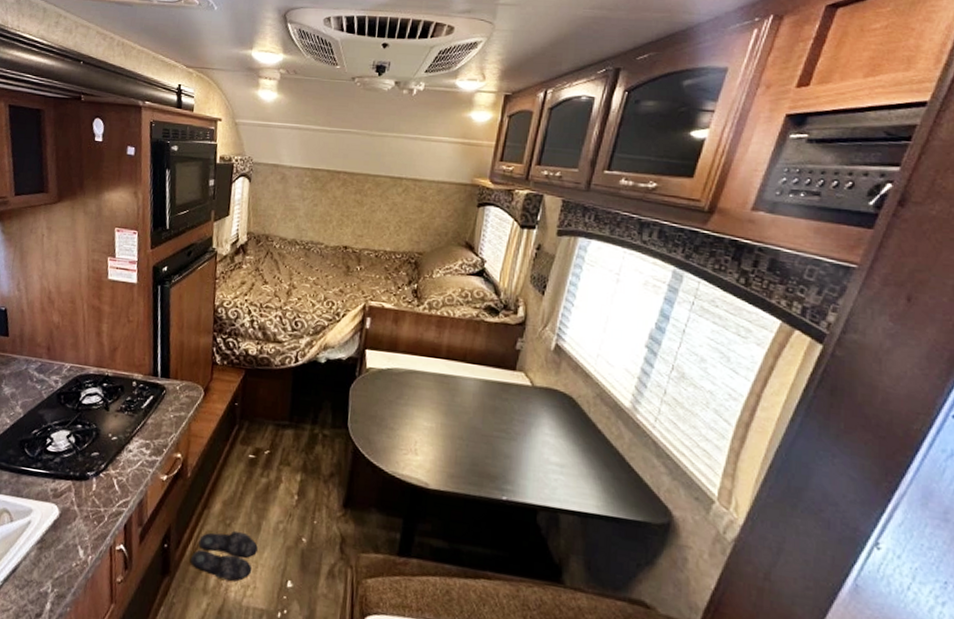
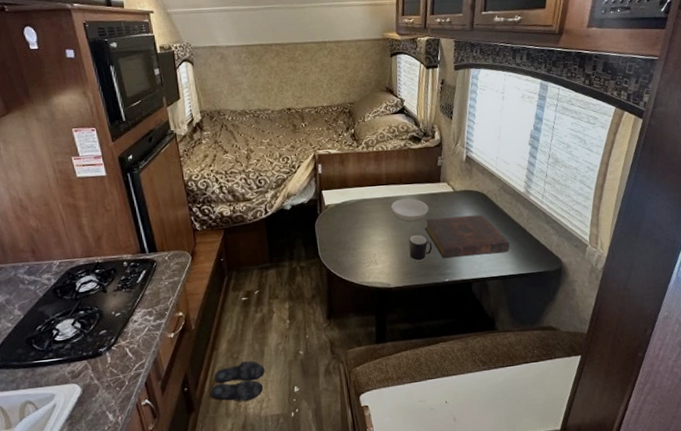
bowl: none [446,380,495,414] -> present [391,198,428,222]
mug: none [460,428,492,465] -> present [408,234,433,262]
book: none [485,413,599,483] -> present [424,214,510,258]

